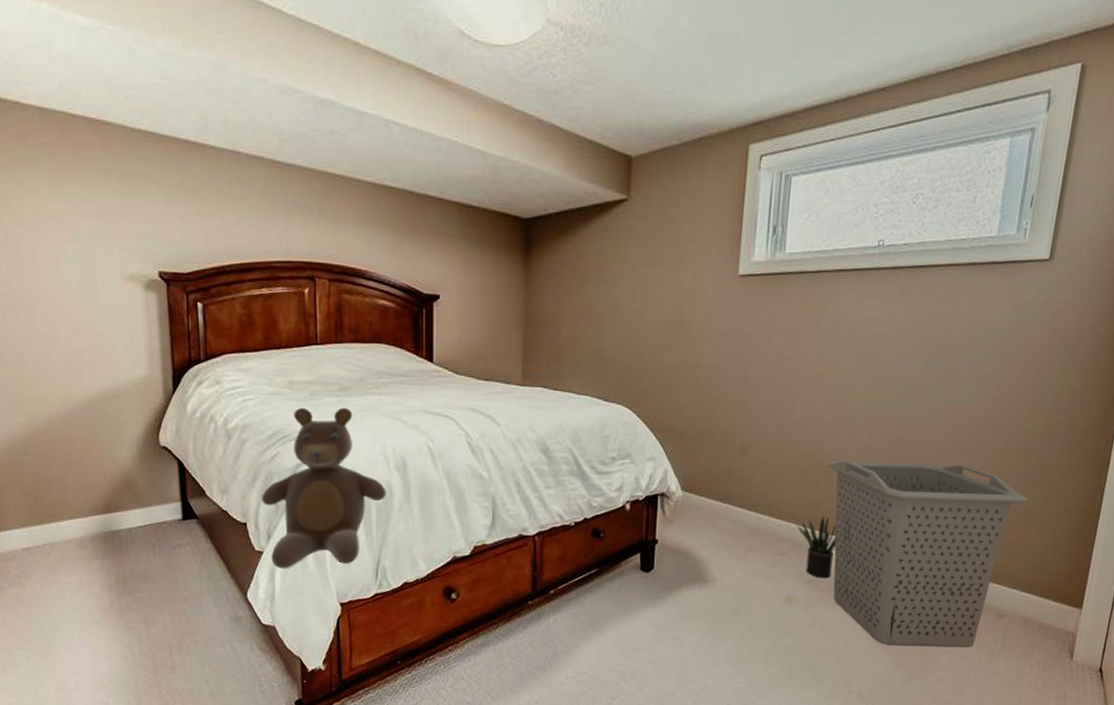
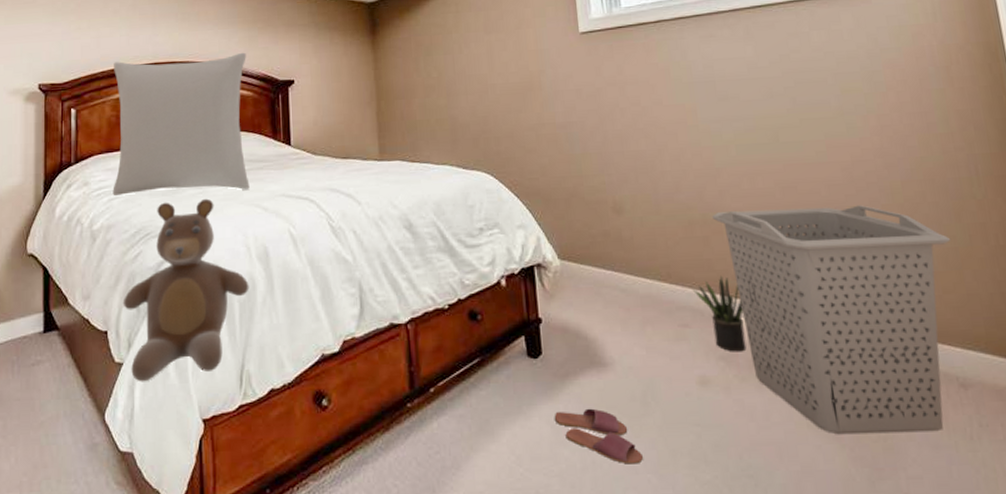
pillow: none [243,255,389,402] -> present [112,52,250,197]
slippers: none [657,614,726,658] -> present [555,408,643,464]

